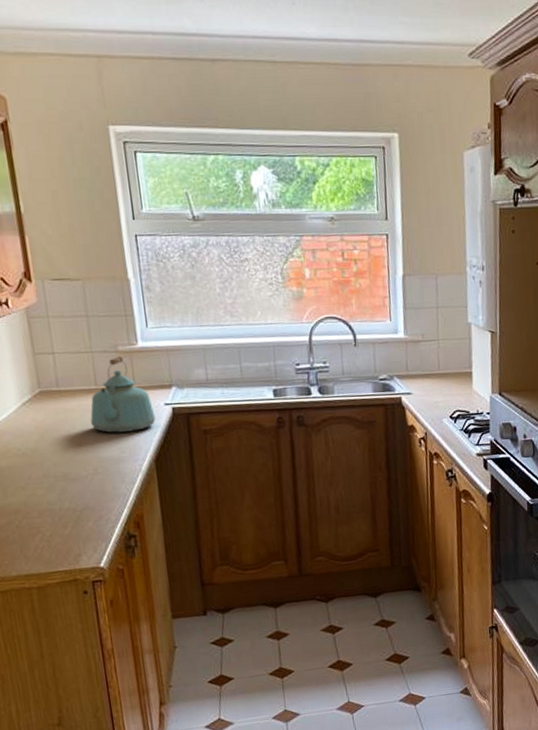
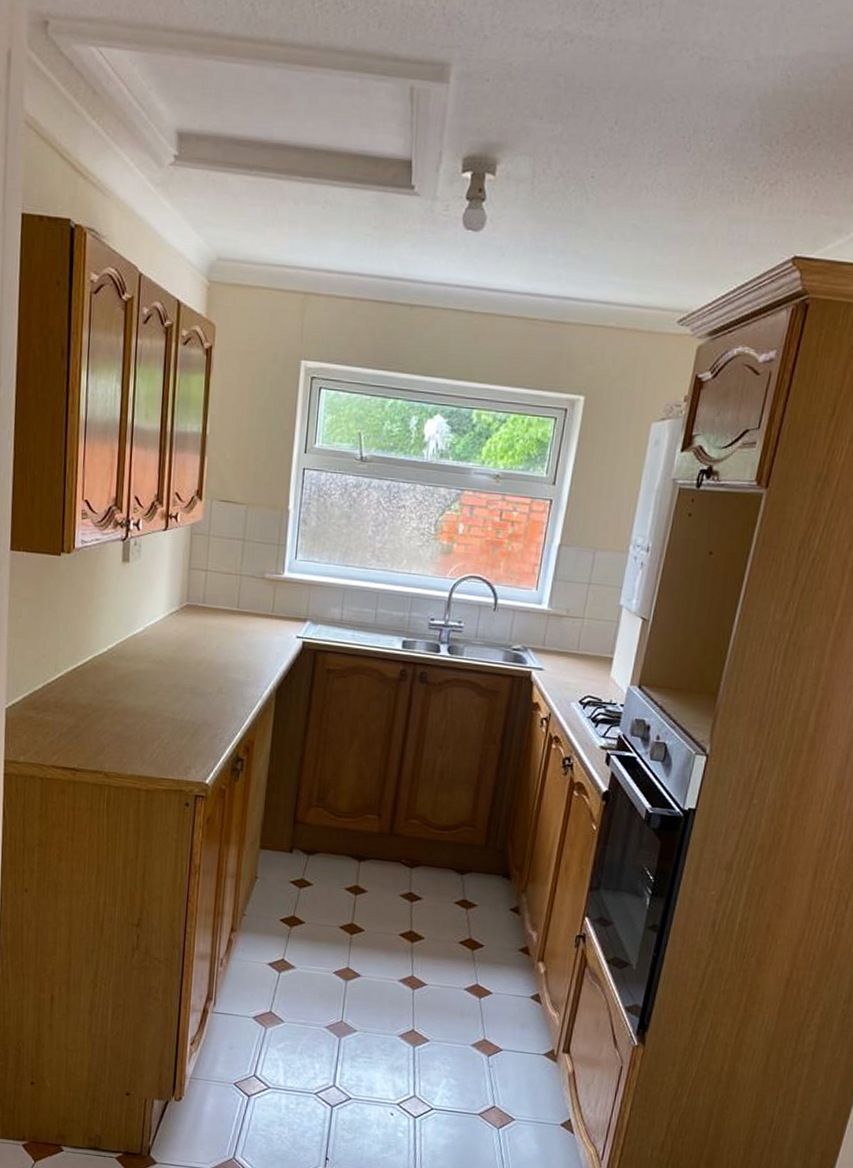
kettle: present [90,356,156,433] -> none [225,583,286,659]

